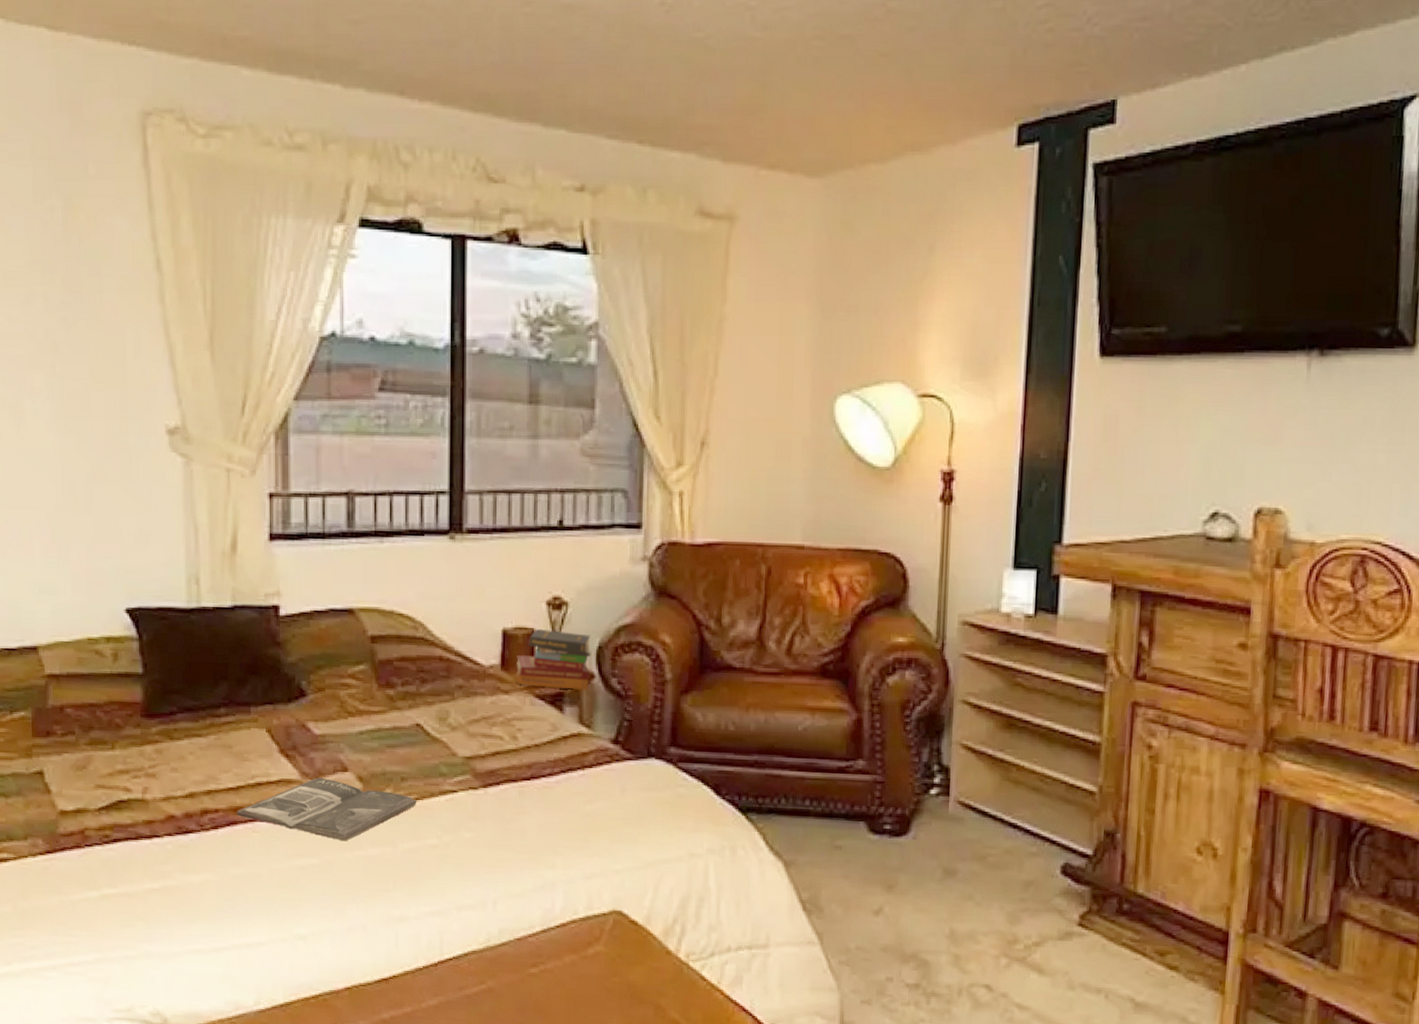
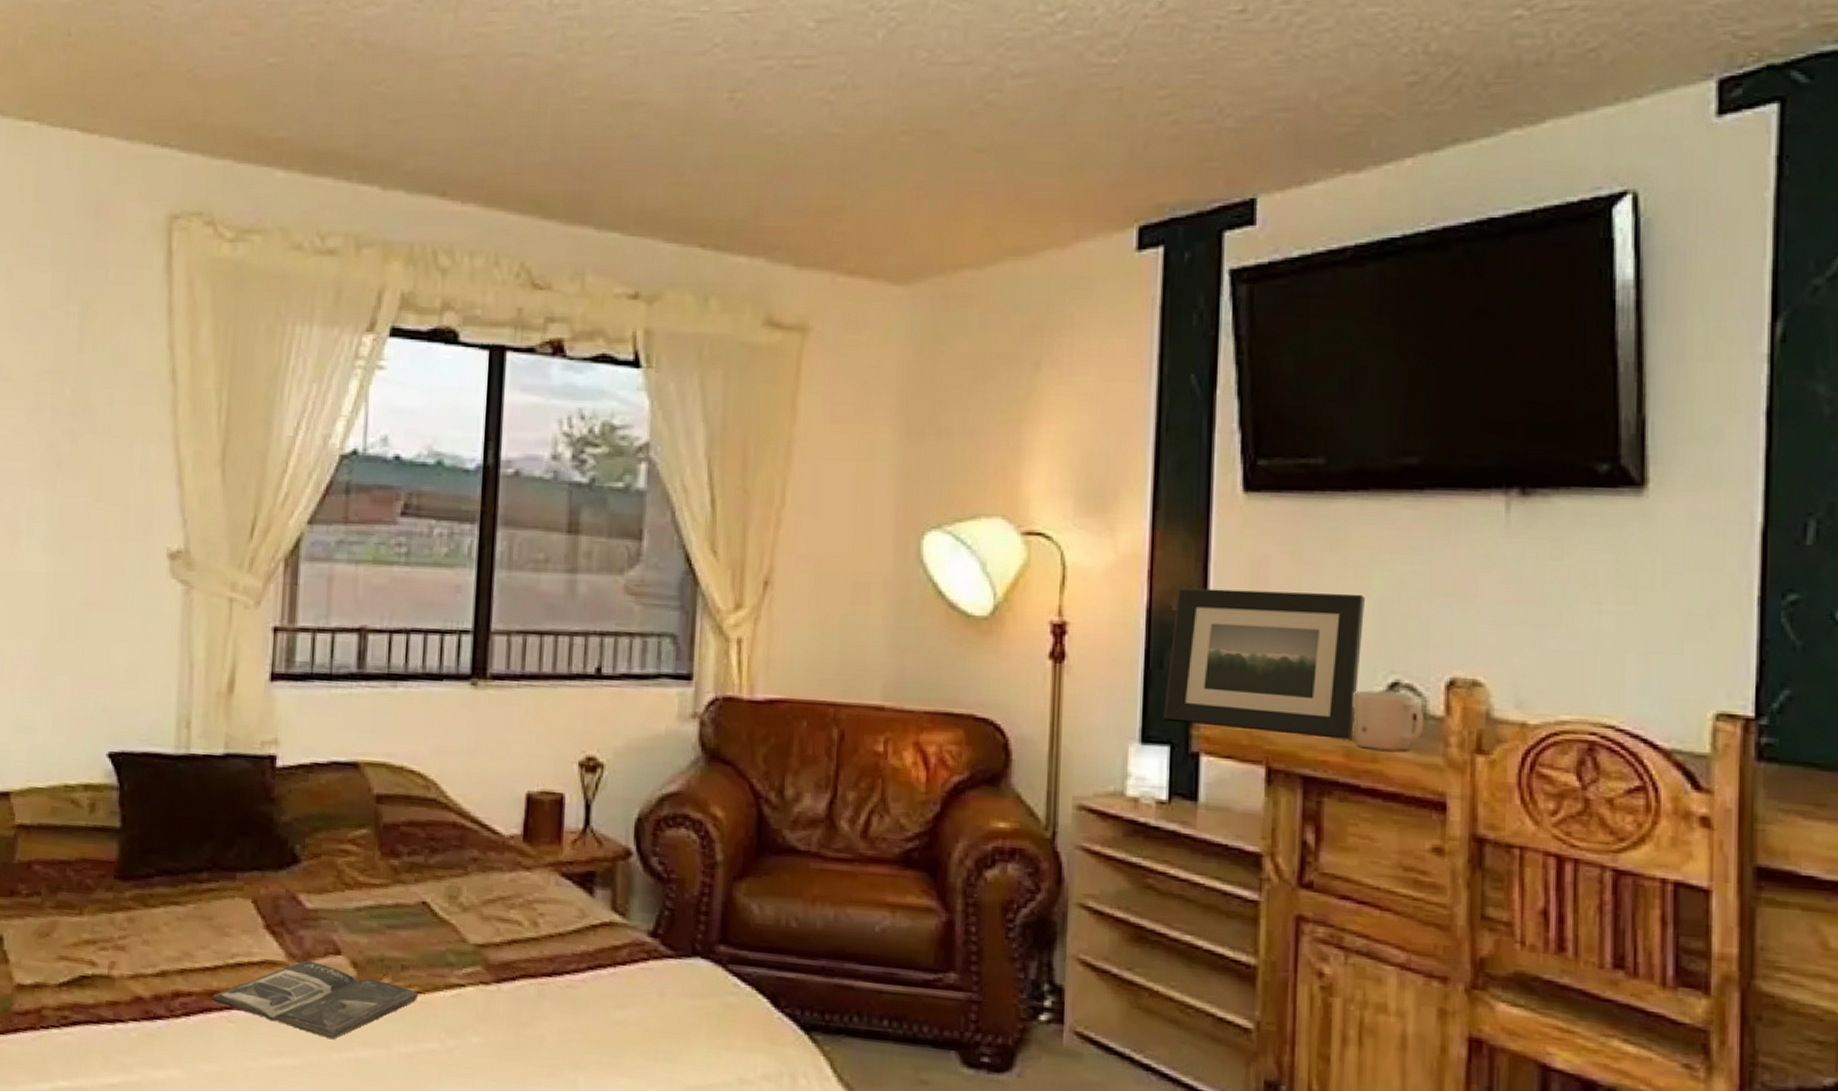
books: present [516,628,591,691] -> none [540,793,629,872]
picture frame: none [1032,439,1194,560] -> present [1163,587,1365,740]
mug: none [1181,519,1237,568] -> present [1352,690,1425,751]

